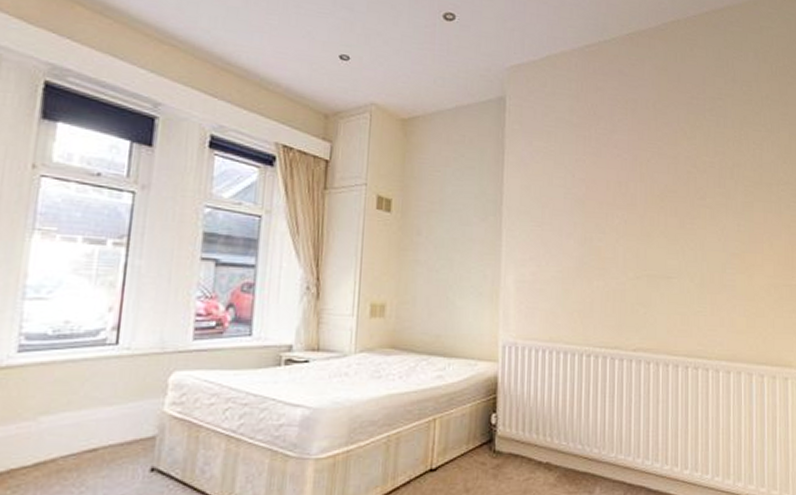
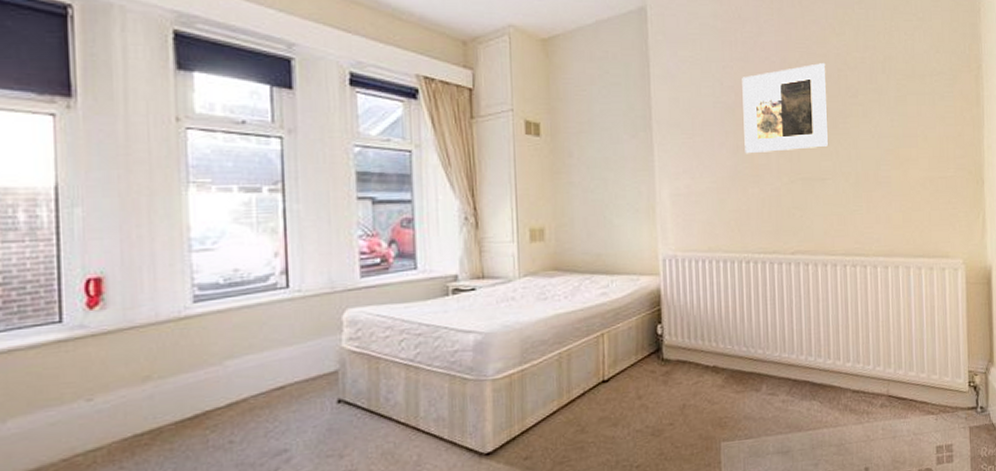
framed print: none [592,164,676,247] -> present [742,63,829,154]

